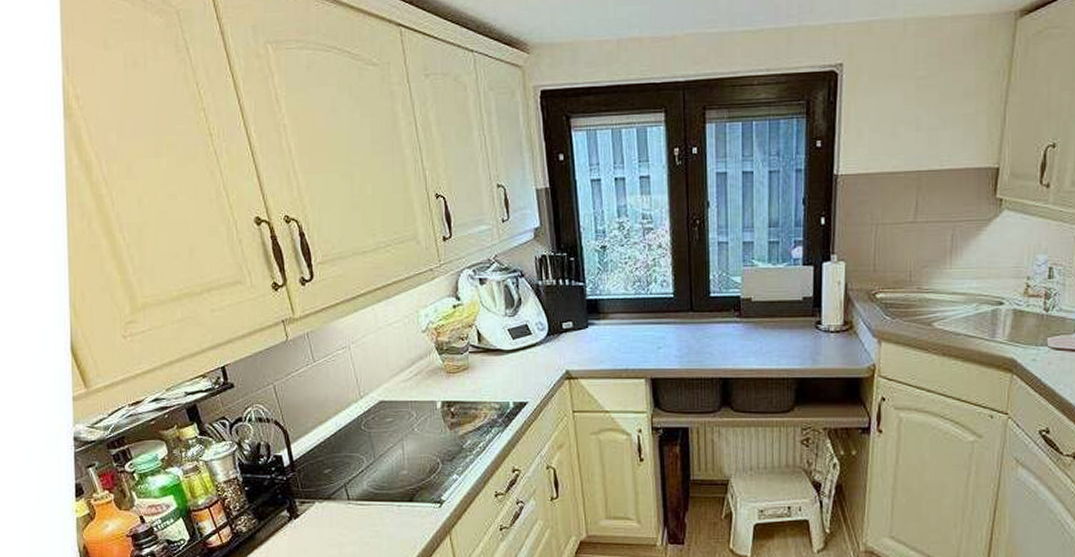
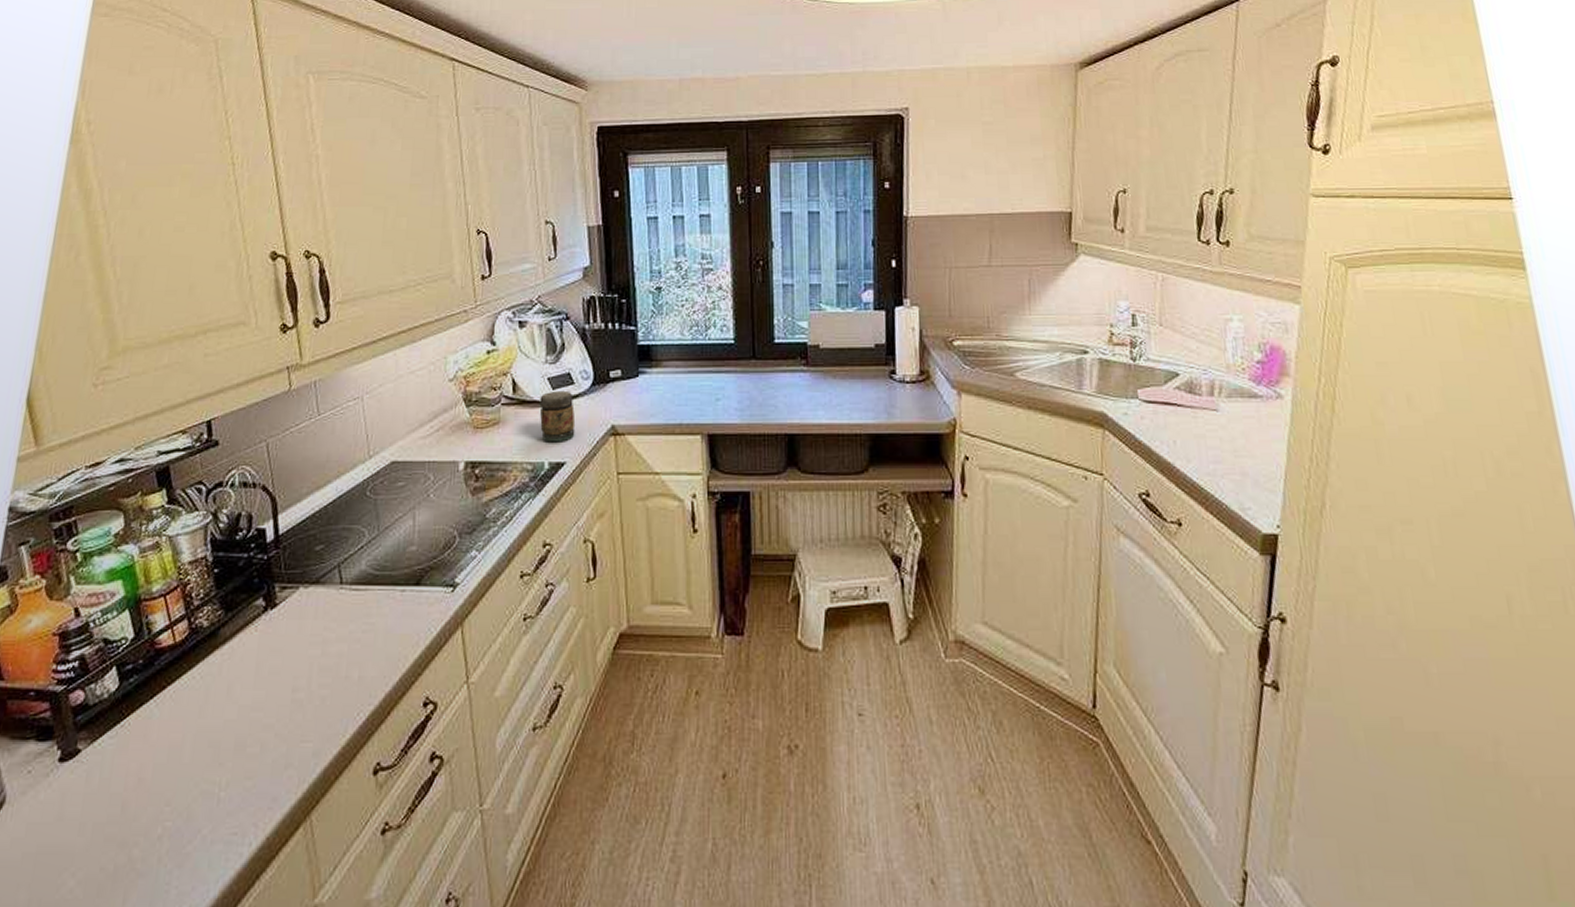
jar: none [502,340,535,385] -> present [539,390,576,442]

